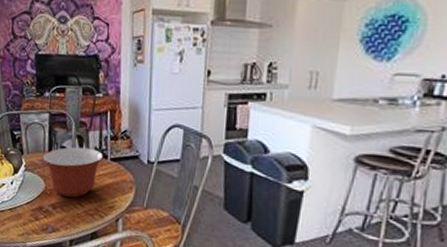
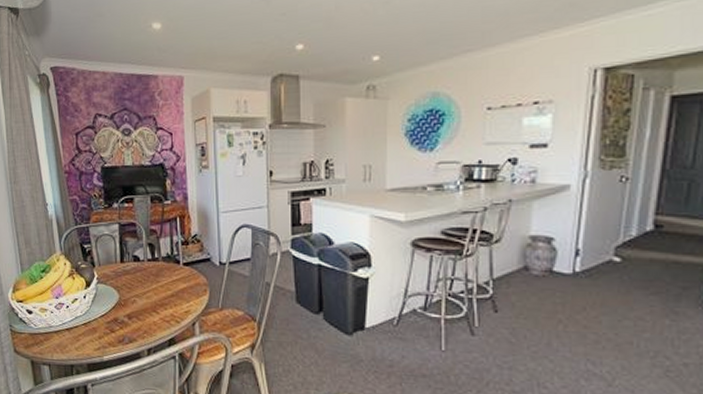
mixing bowl: present [43,147,103,198] -> none [115,255,175,306]

